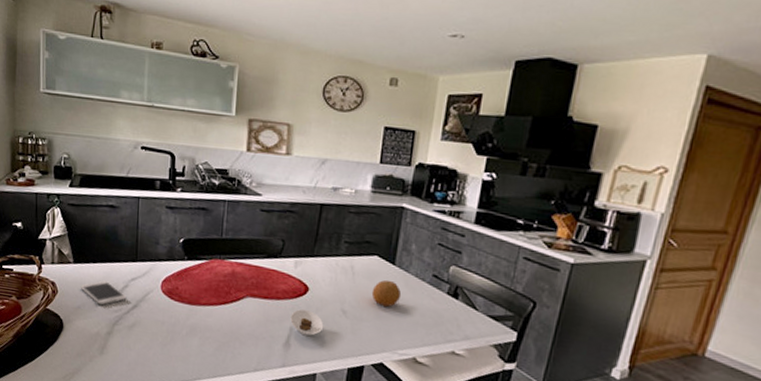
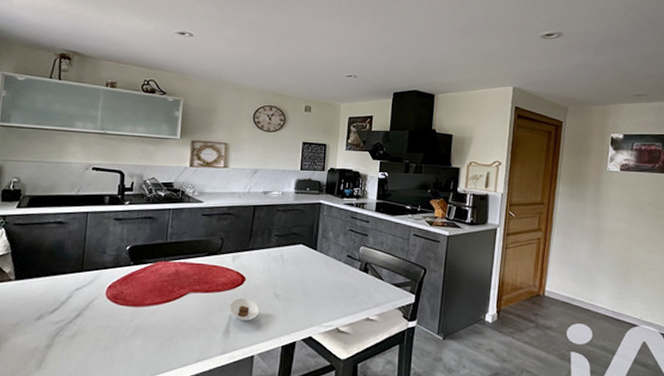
smartphone: present [80,280,127,306] -> none [20,294,70,319]
fruit: present [371,279,402,307] -> none [299,263,324,286]

